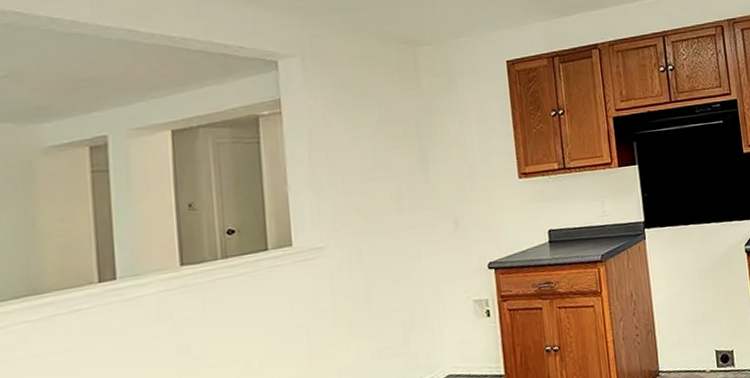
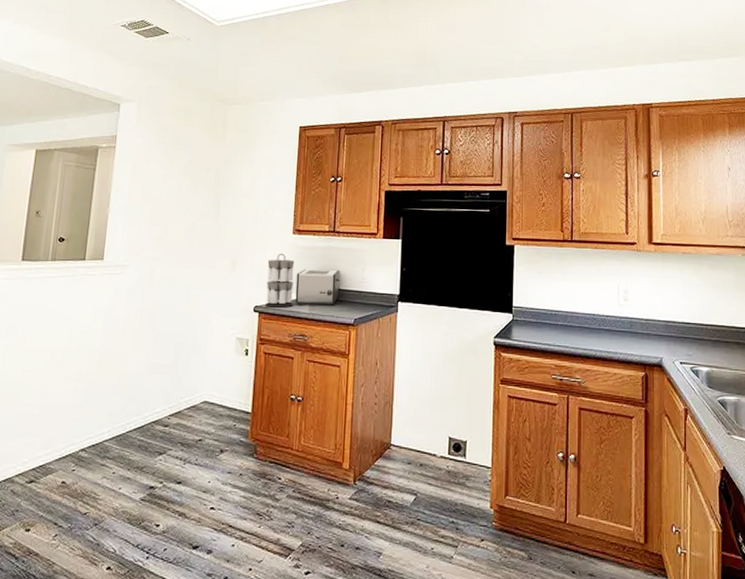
spice rack: none [495,200,532,262] -> present [264,253,295,309]
toaster: none [530,208,581,253] -> present [295,269,341,306]

